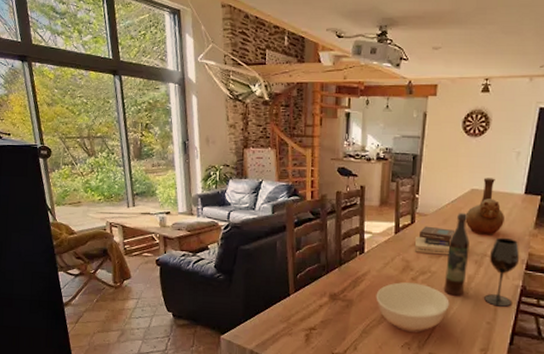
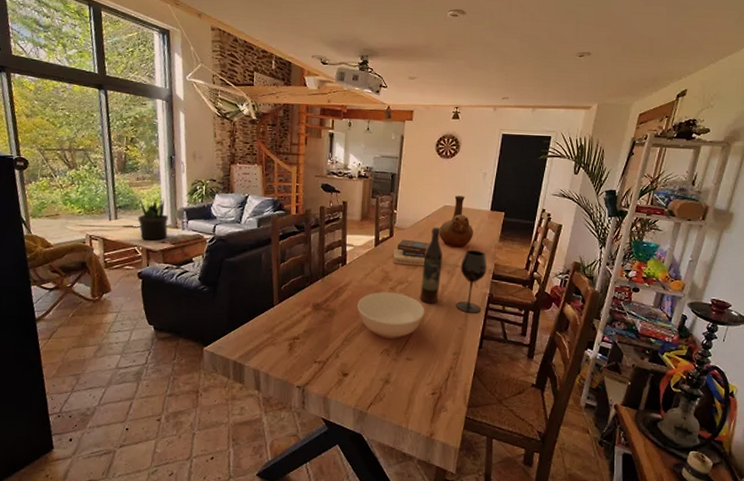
planter: none [154,184,184,228] -> present [138,198,168,240]

